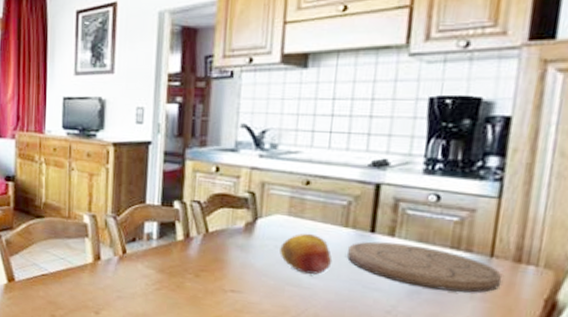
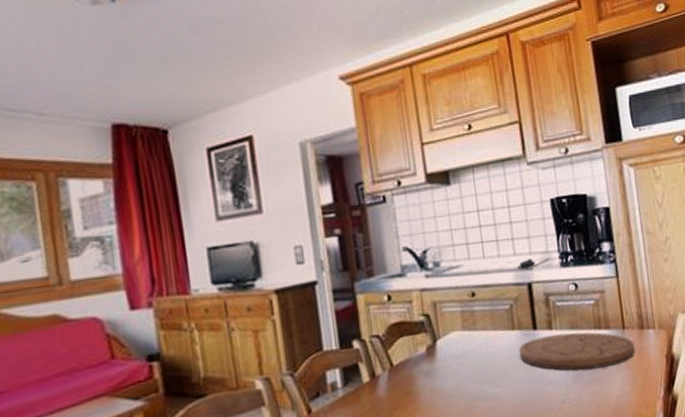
fruit: present [280,233,333,274] -> none [462,343,510,384]

